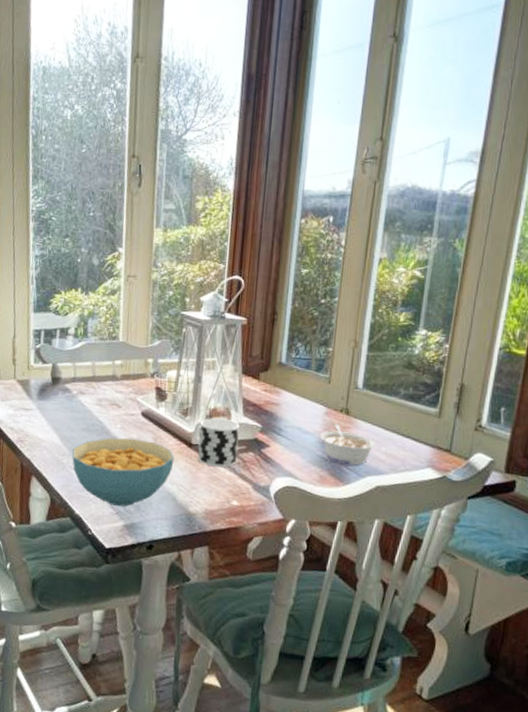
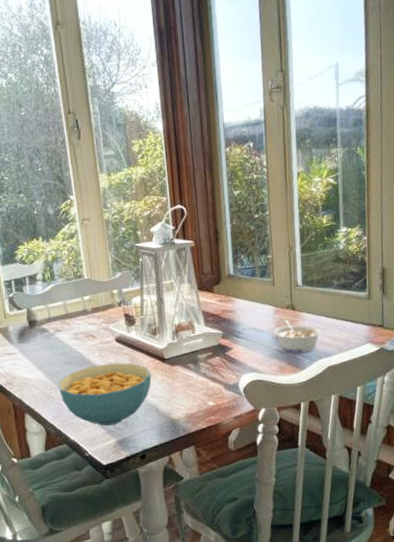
cup: present [193,418,240,468] -> none [163,332,206,376]

